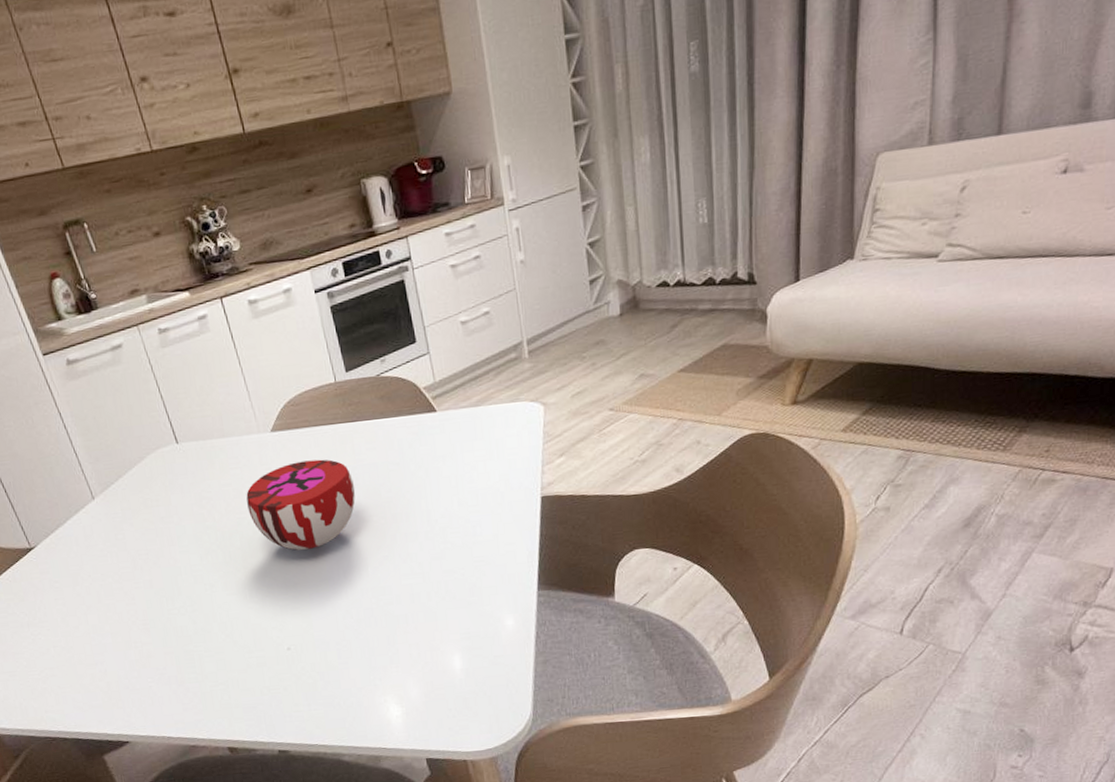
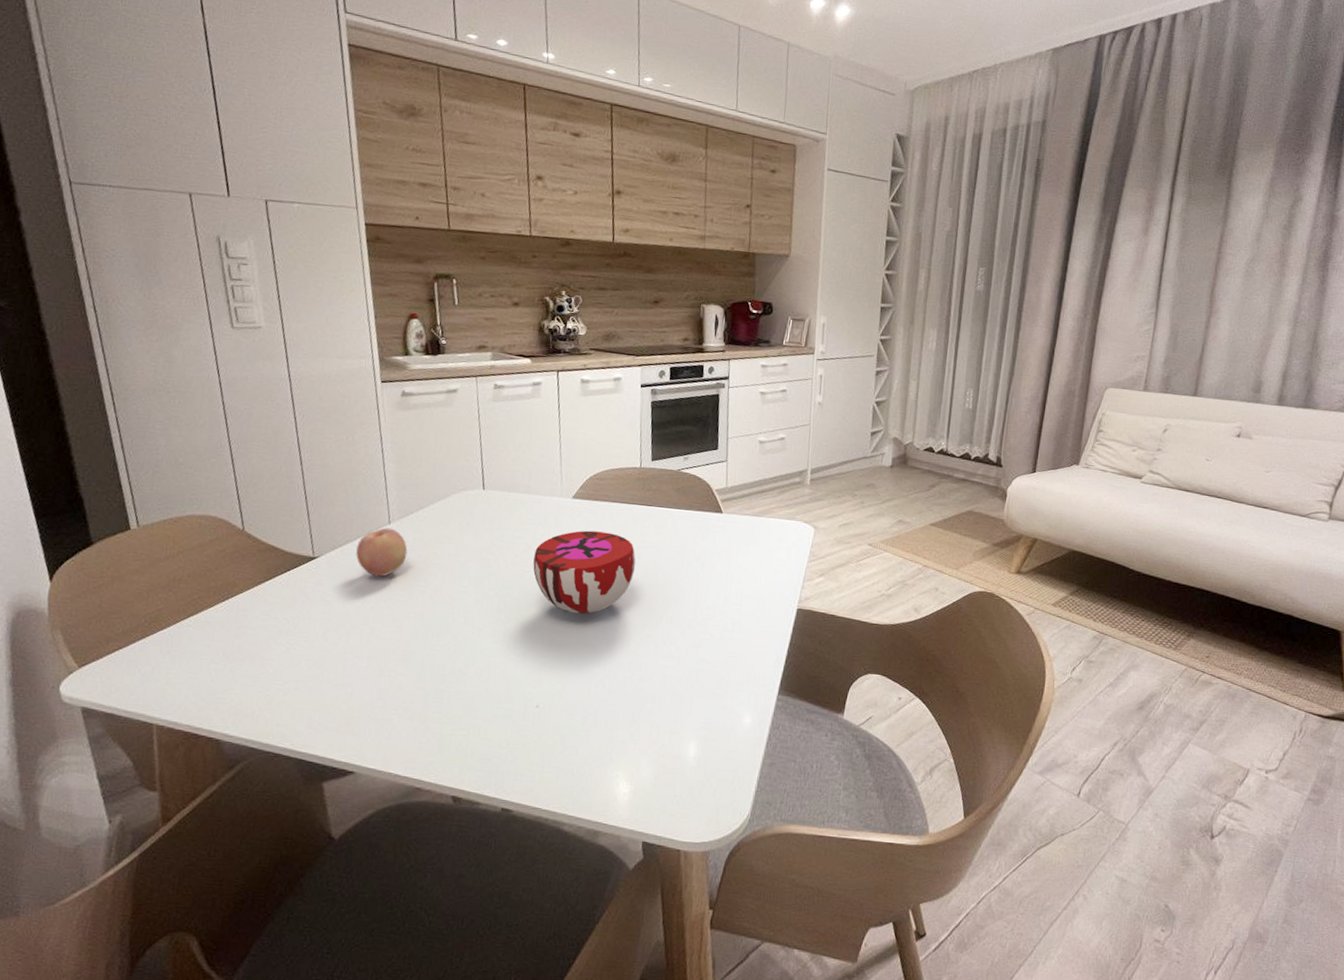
fruit: none [68,503,120,554] -> present [356,527,408,577]

